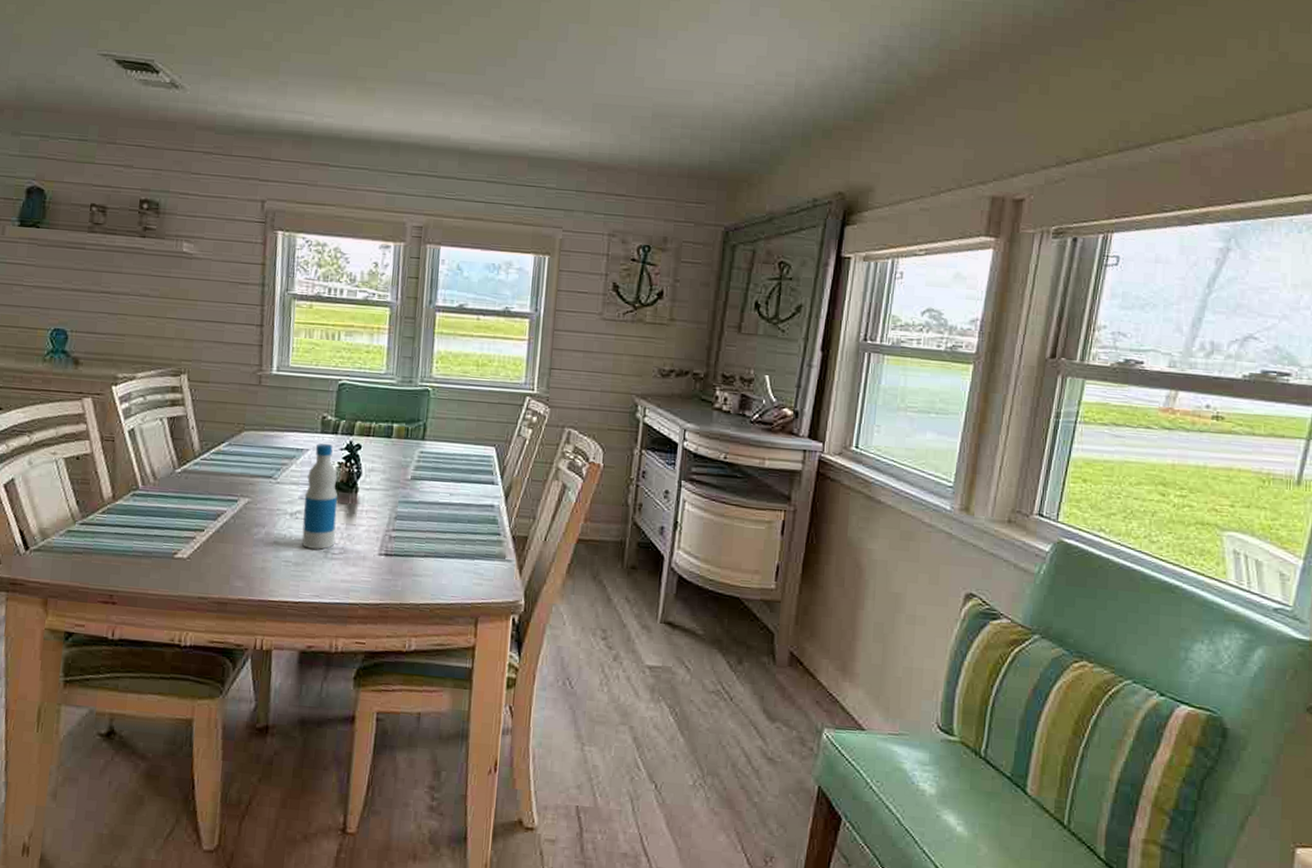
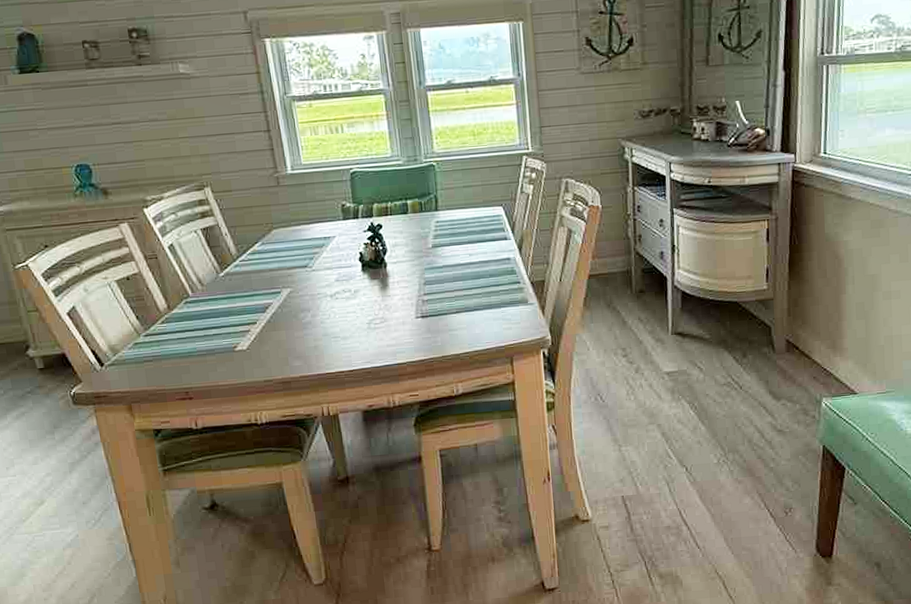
bottle: present [301,444,338,550] -> none [339,229,374,323]

